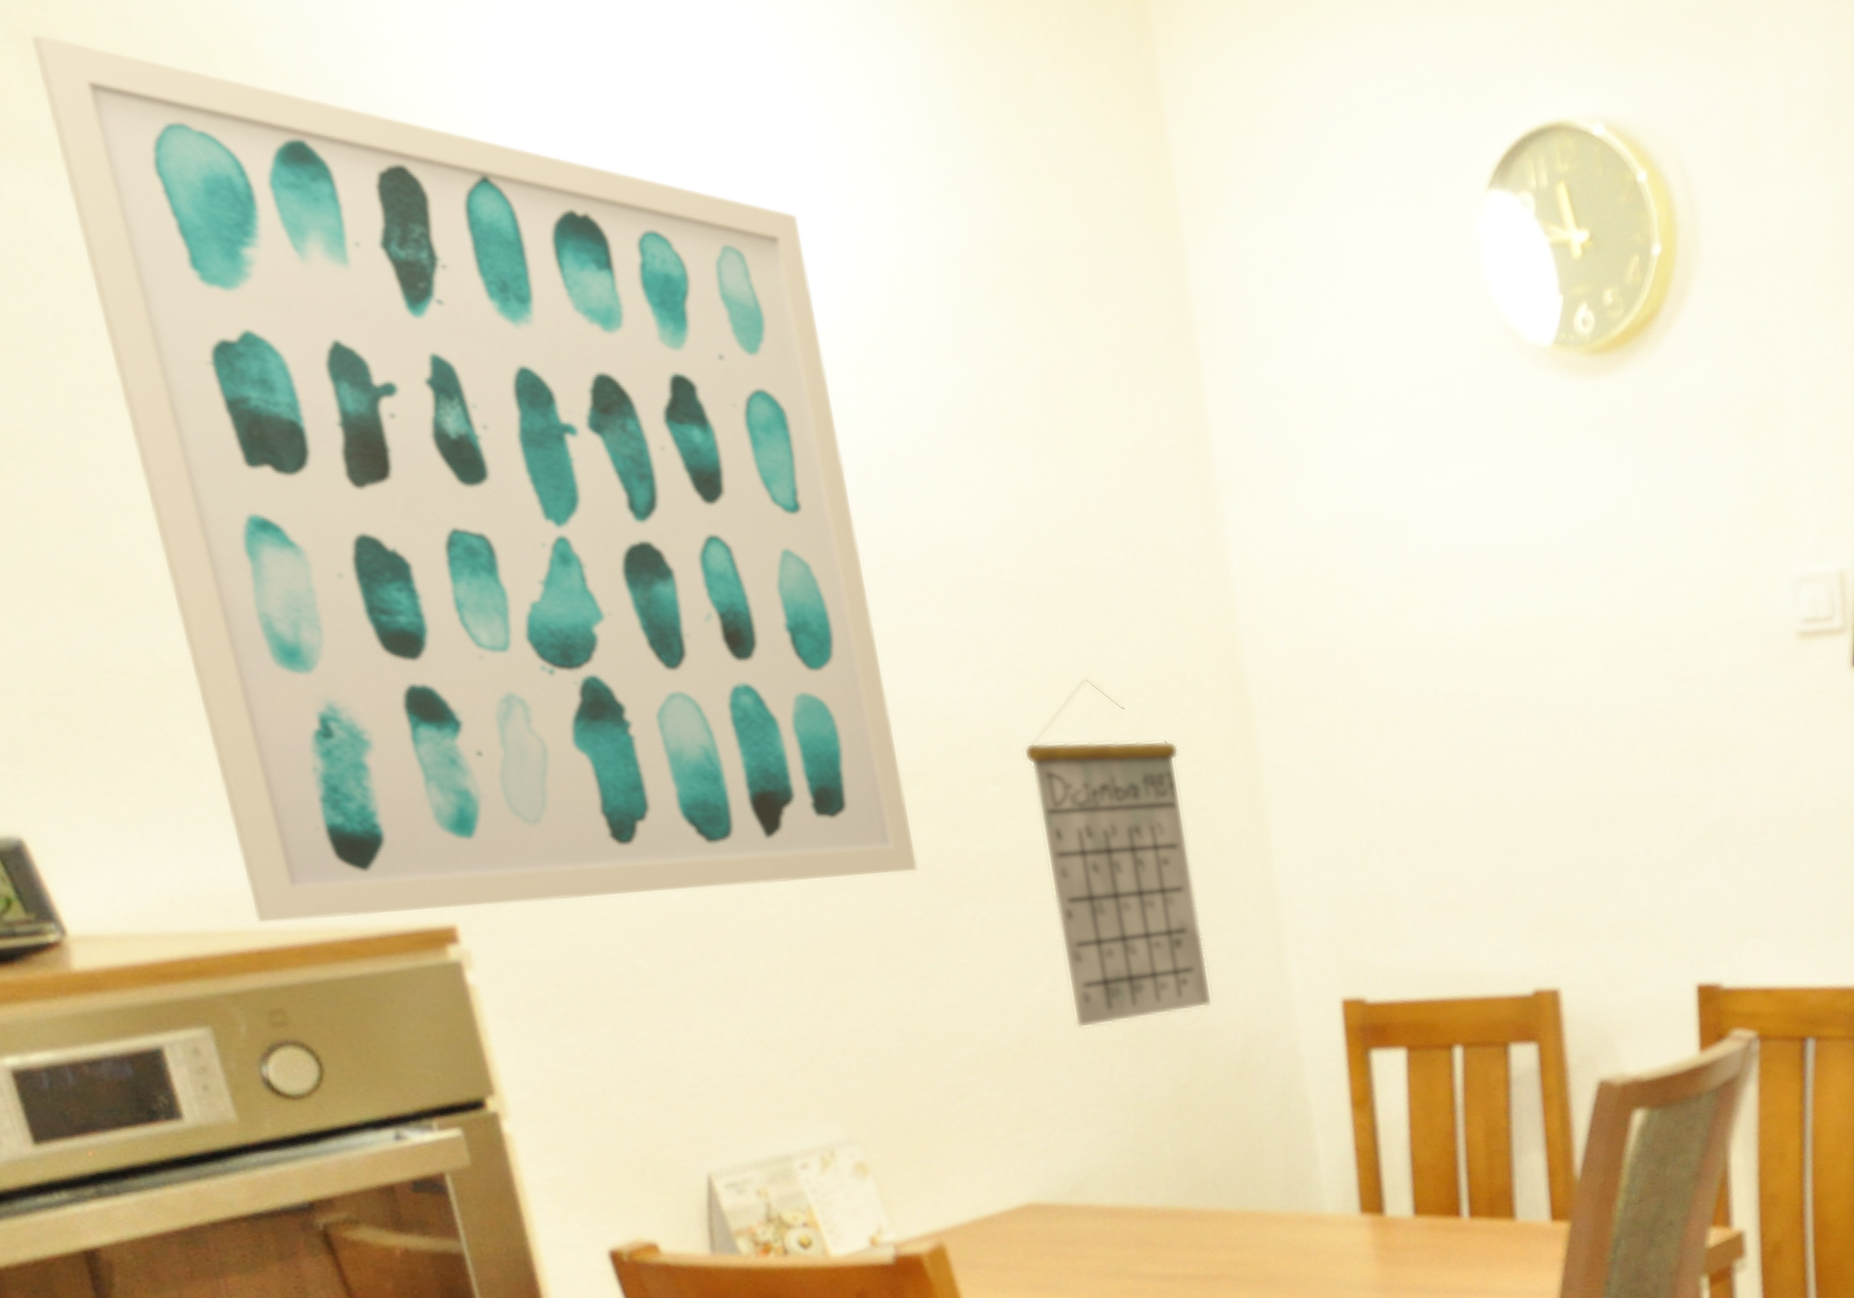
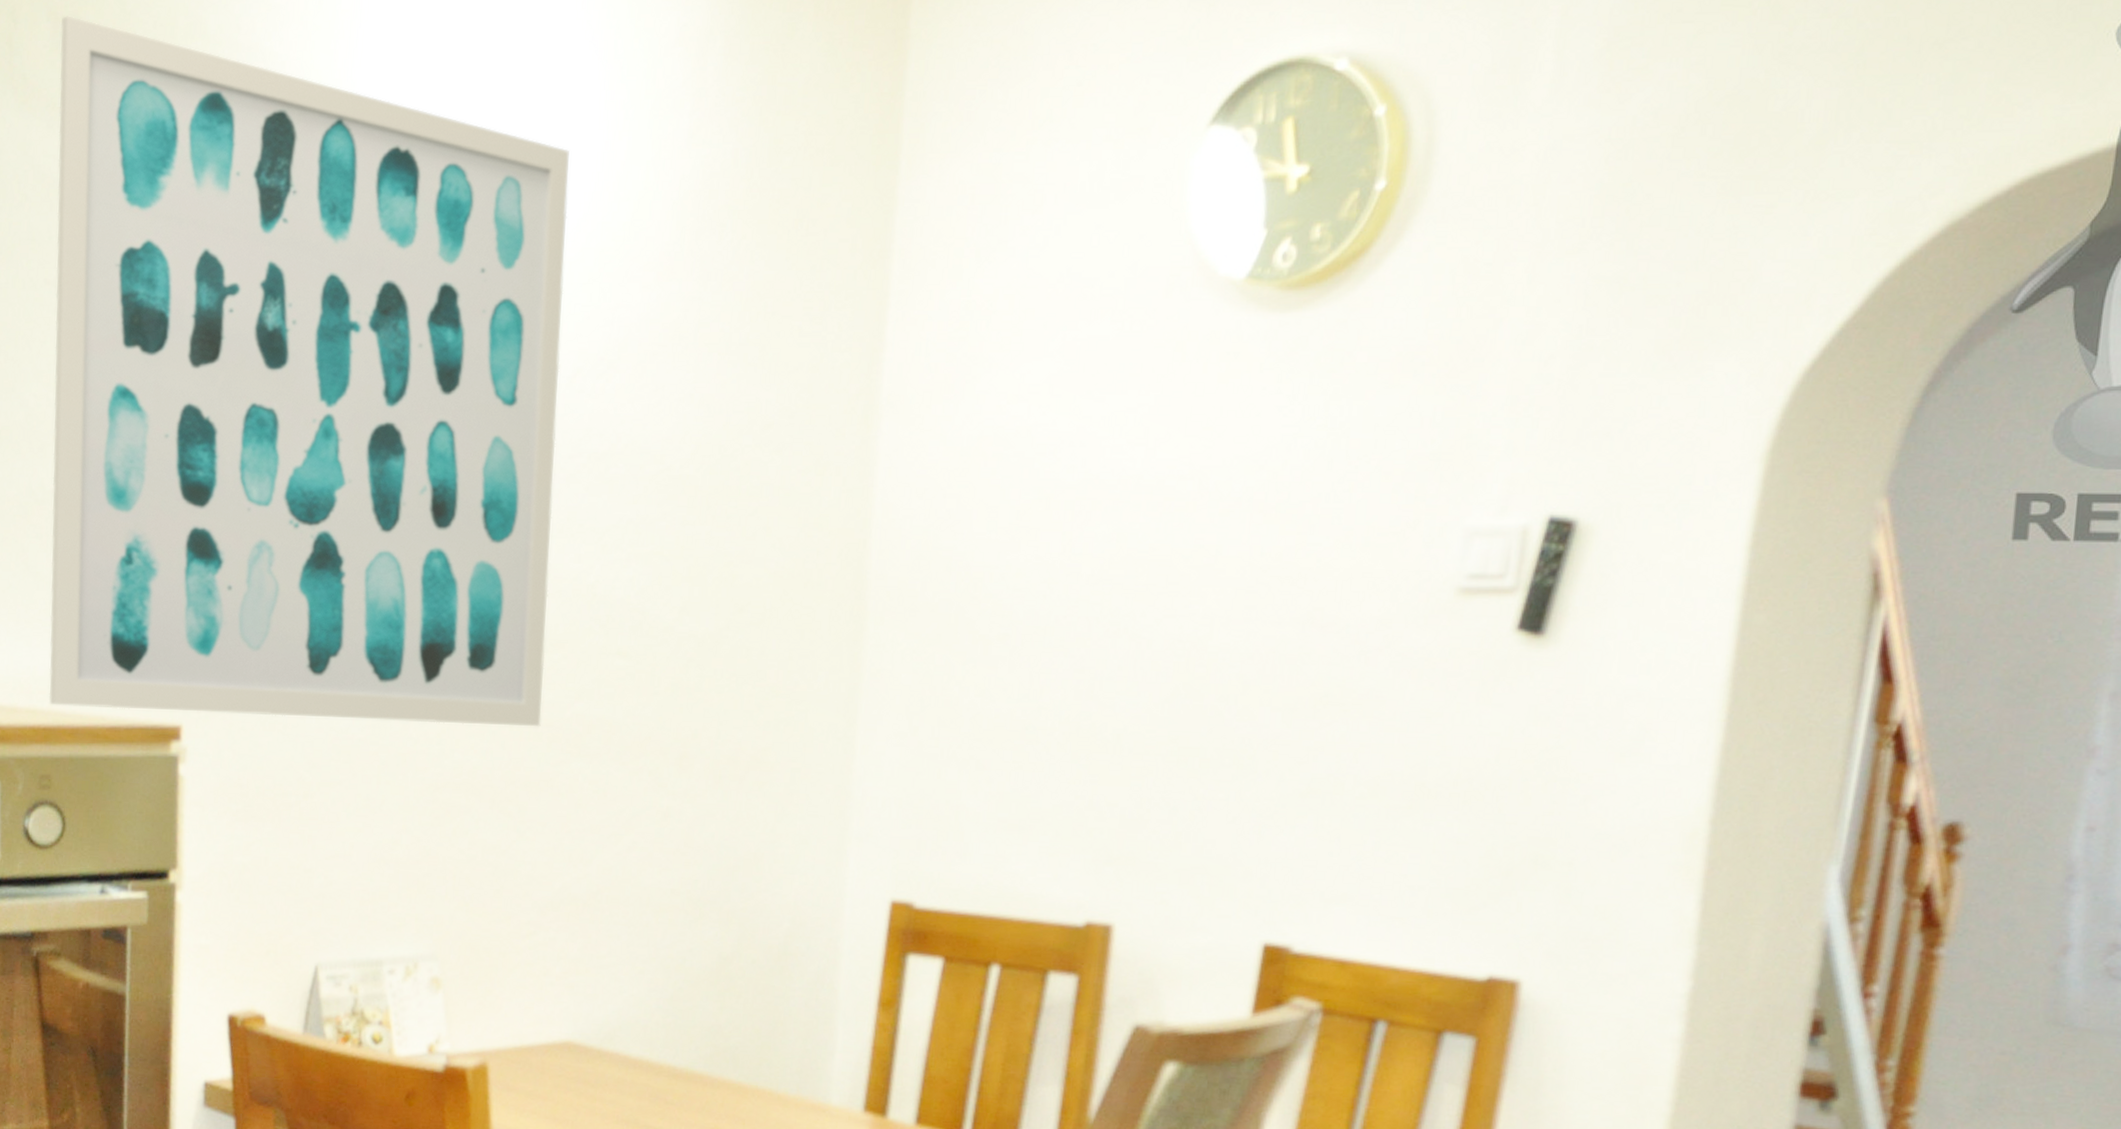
calendar: present [1023,678,1213,1029] -> none [642,569,791,890]

